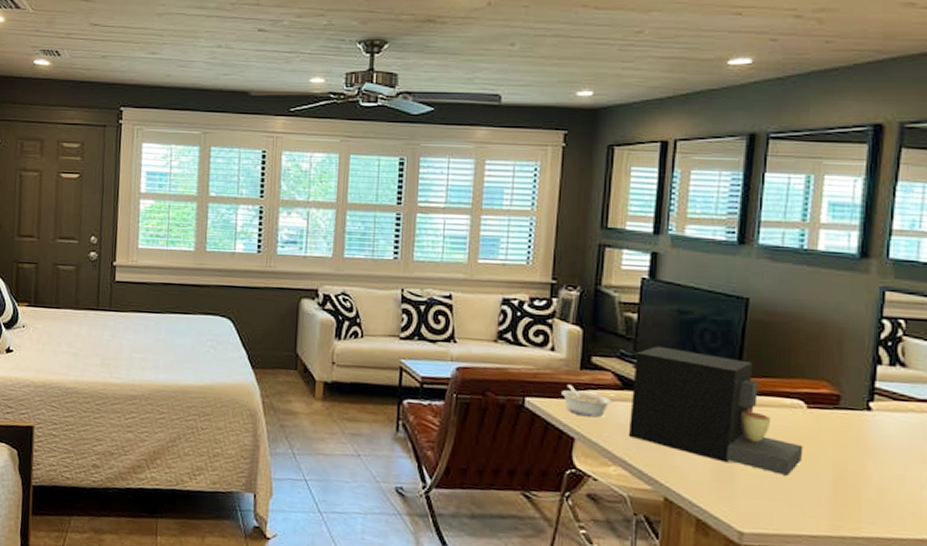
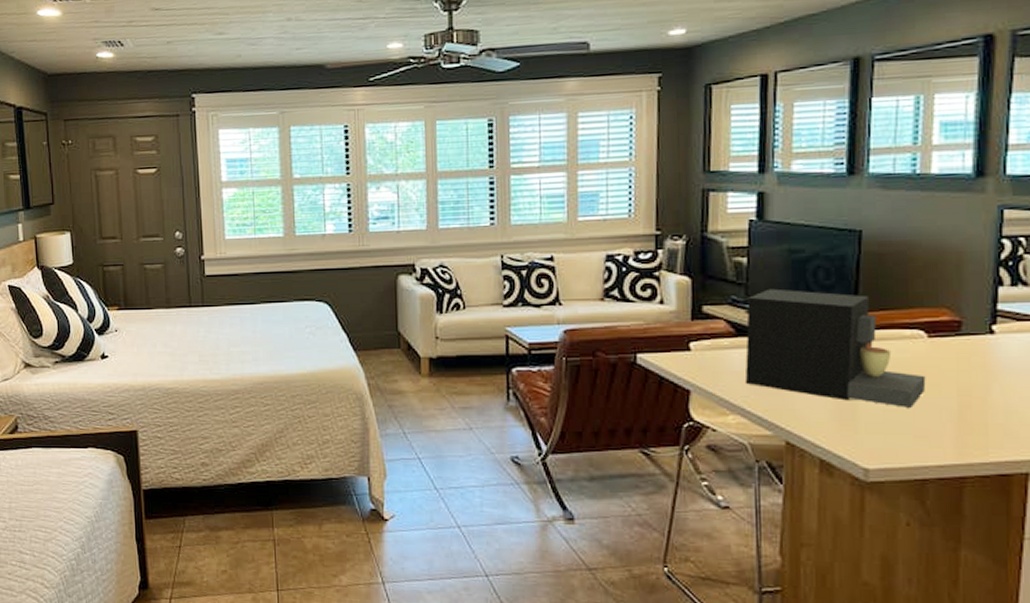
legume: present [562,385,612,418] -> none [674,337,726,368]

